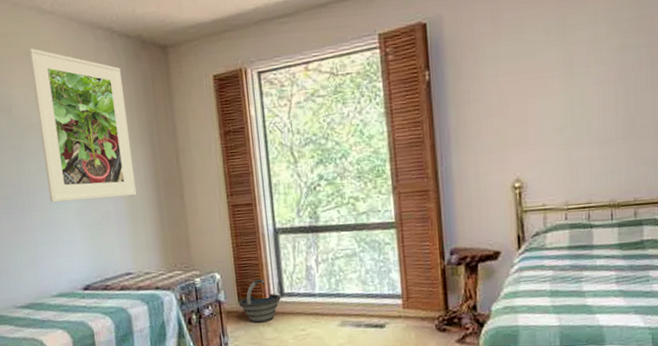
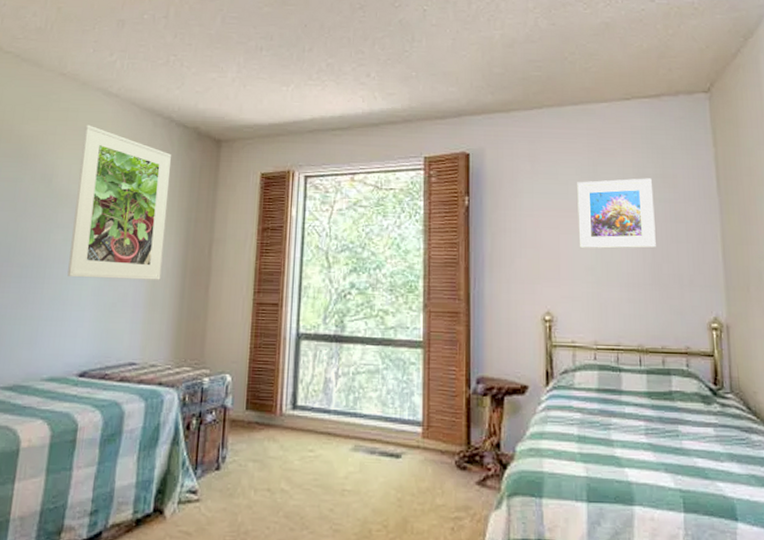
bucket: present [238,279,281,323] -> none [245,387,293,437]
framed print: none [544,23,630,111] -> present [577,178,656,249]

